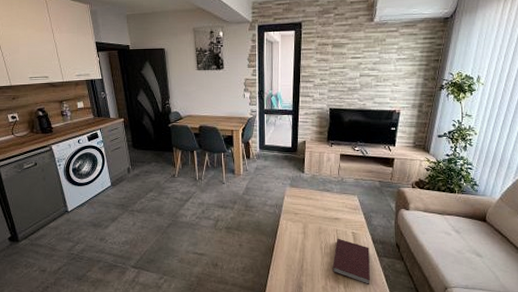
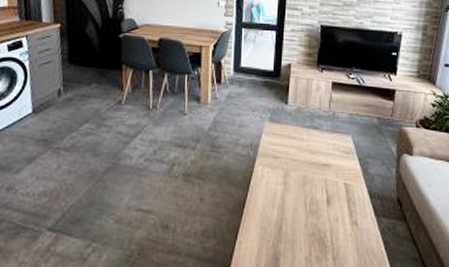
notebook: present [332,238,370,285] -> none [318,191,365,256]

